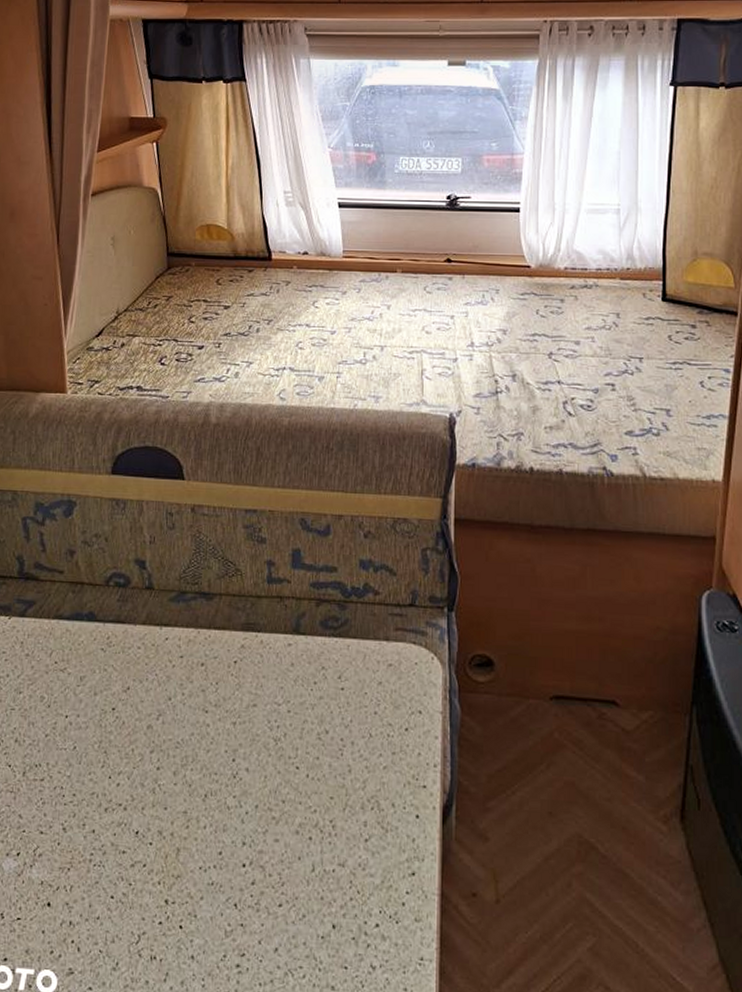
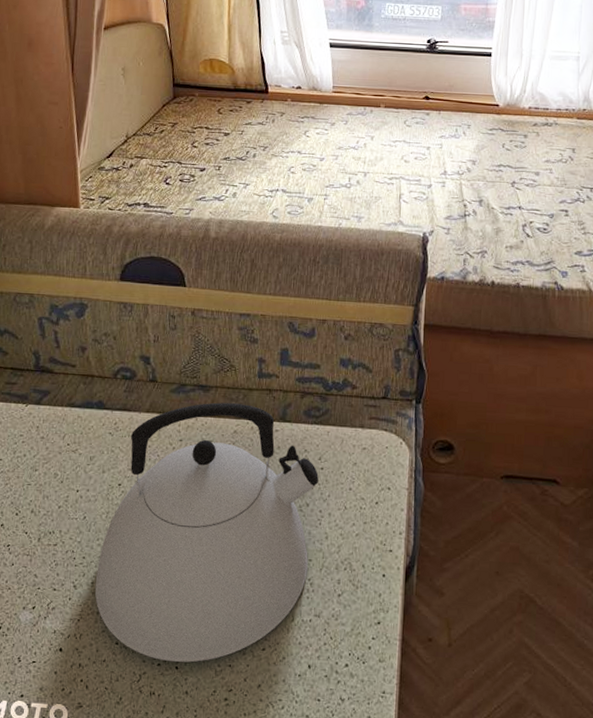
kettle: none [86,612,339,921] -> present [95,402,319,663]

